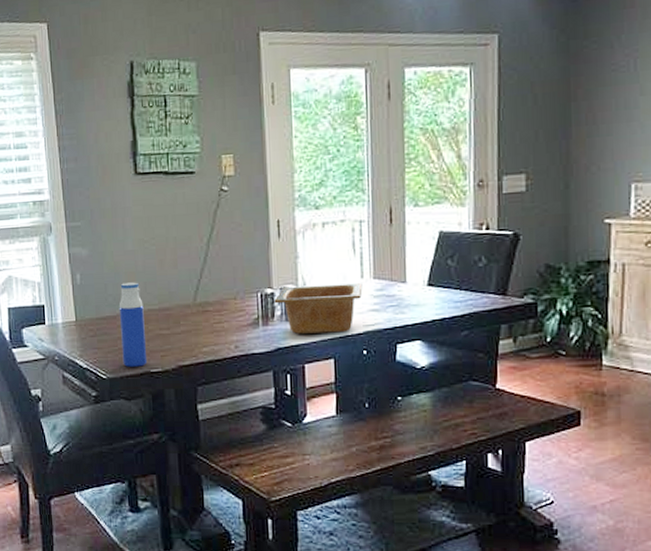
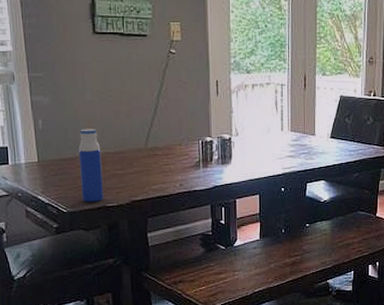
serving bowl: present [274,283,363,334] -> none [212,135,282,175]

